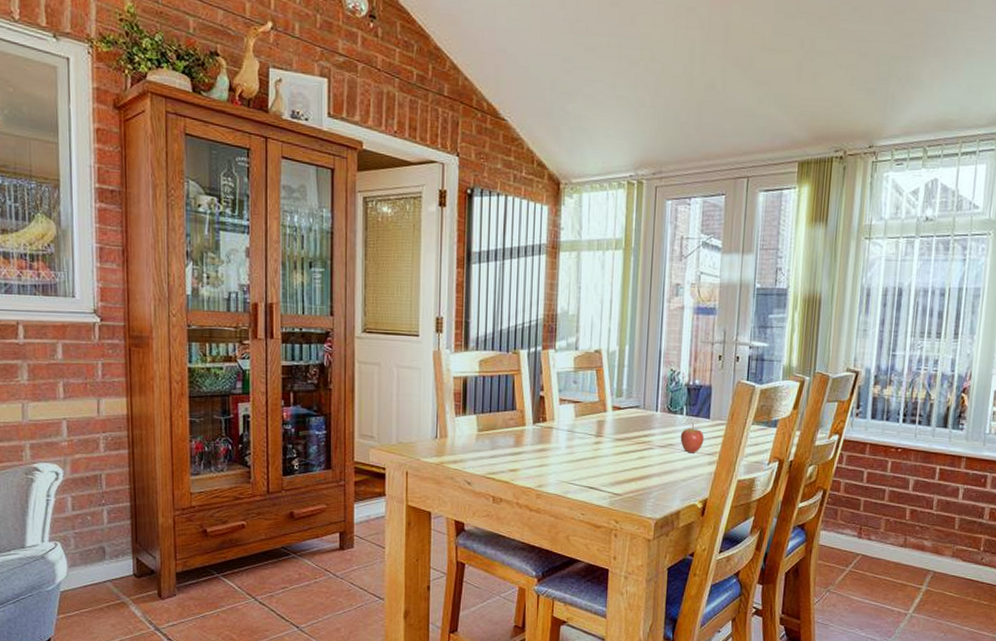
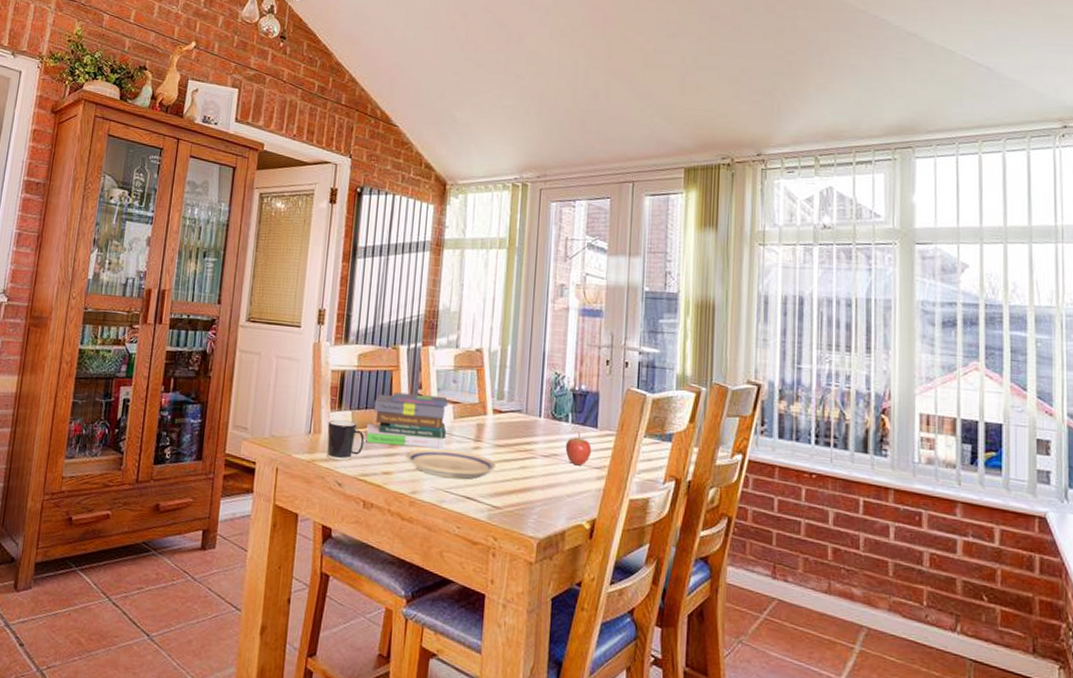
mug: none [453,424,490,462] -> present [326,419,365,461]
books: none [491,395,569,446] -> present [366,392,448,450]
plate: none [532,445,616,471] -> present [406,448,496,479]

